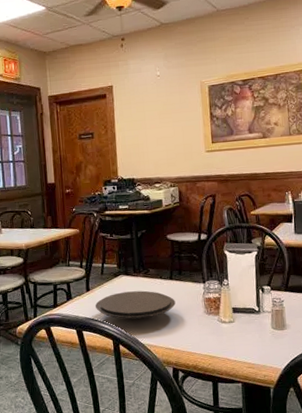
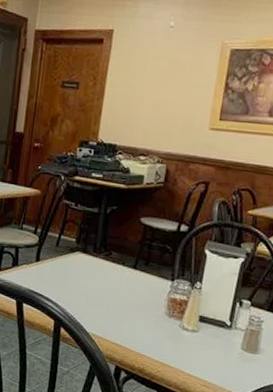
plate: present [95,290,176,319] -> none [42,270,135,306]

